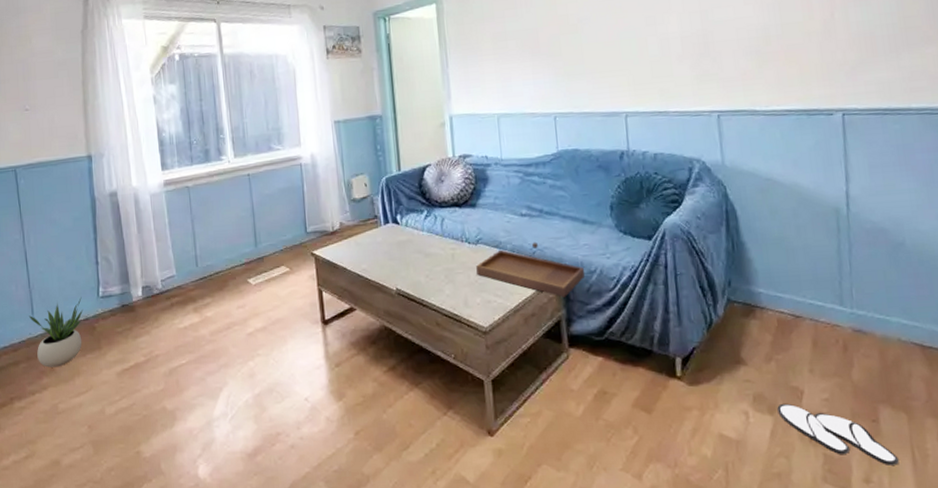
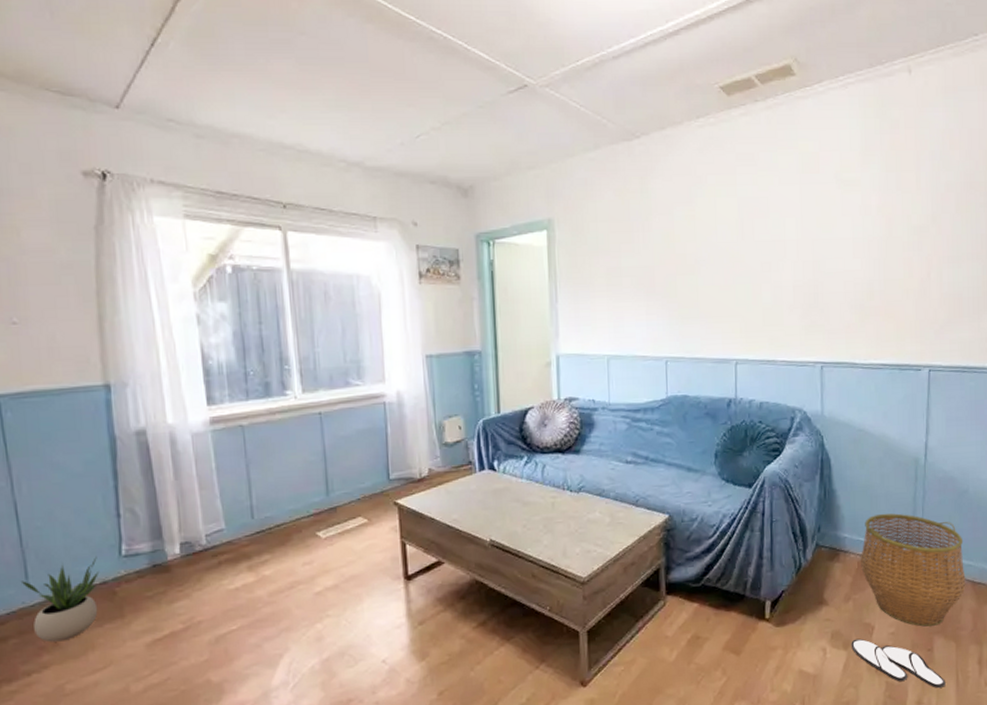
tray: present [476,242,585,297] -> none [577,489,687,546]
basket: none [779,267,913,394] -> present [860,513,966,627]

